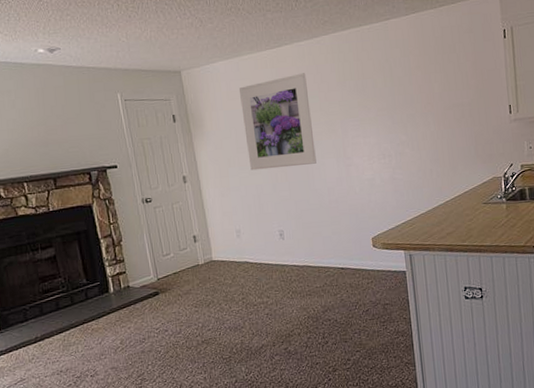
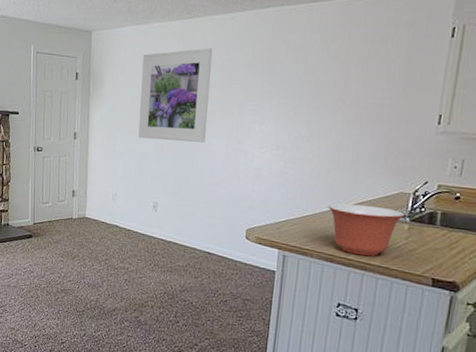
mixing bowl: none [437,193,501,240] -> present [327,203,404,257]

